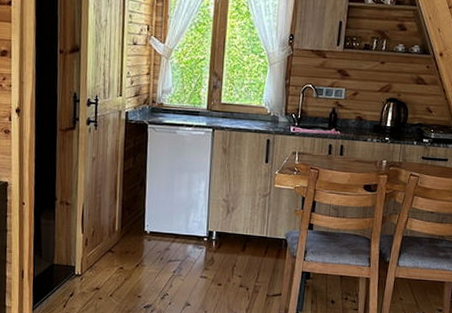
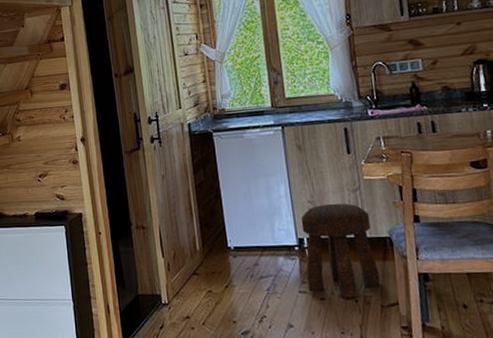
stool: none [209,204,273,286] -> present [301,203,380,298]

